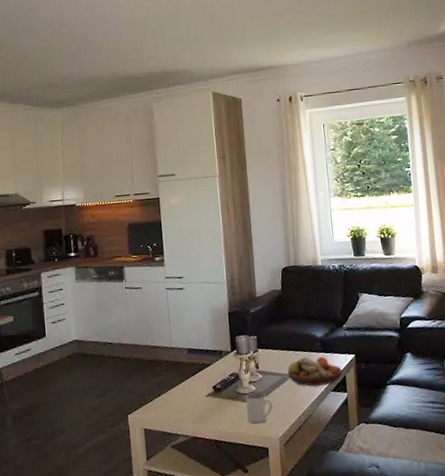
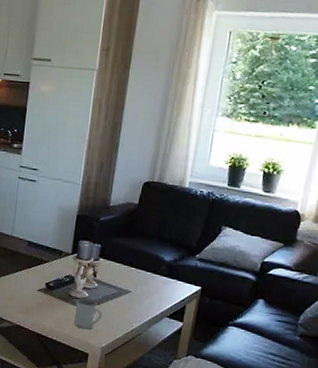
fruit bowl: present [287,356,343,387] -> none [125,277,184,310]

